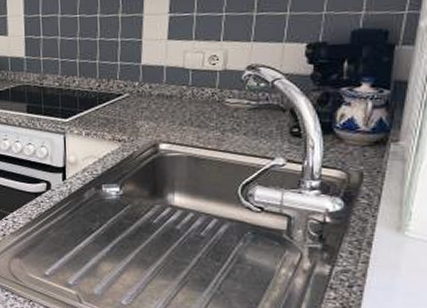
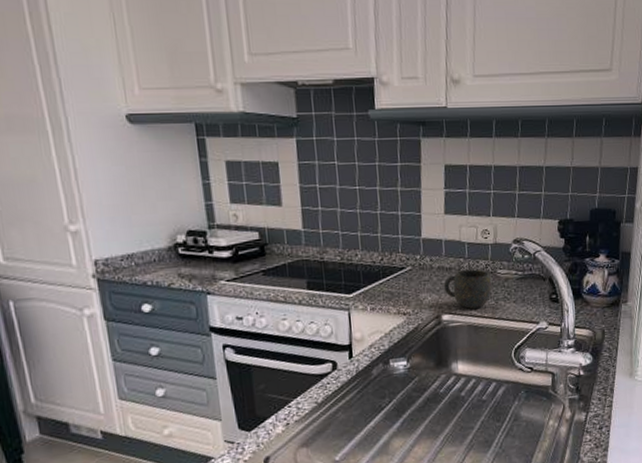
mug: none [162,97,217,140] -> present [443,269,491,310]

